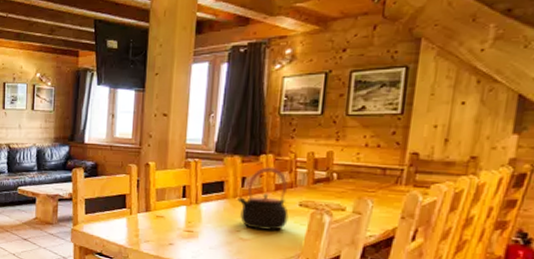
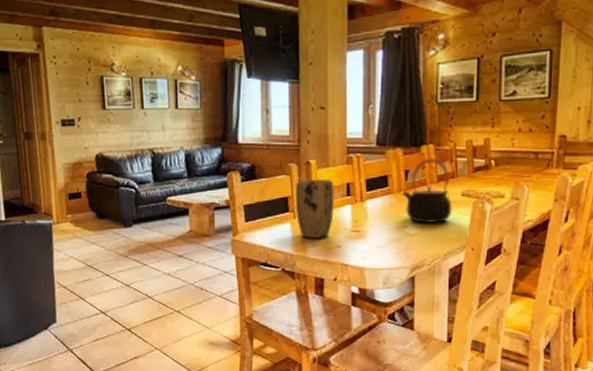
plant pot: none [133,179,171,235] -> present [296,179,334,238]

